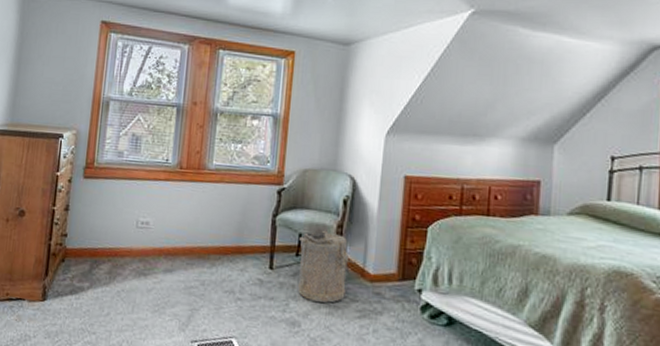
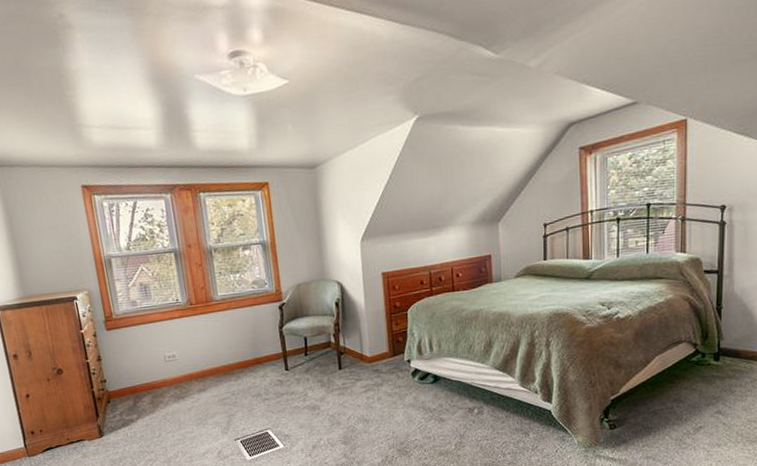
laundry hamper: present [298,230,356,303] -> none [305,330,354,388]

